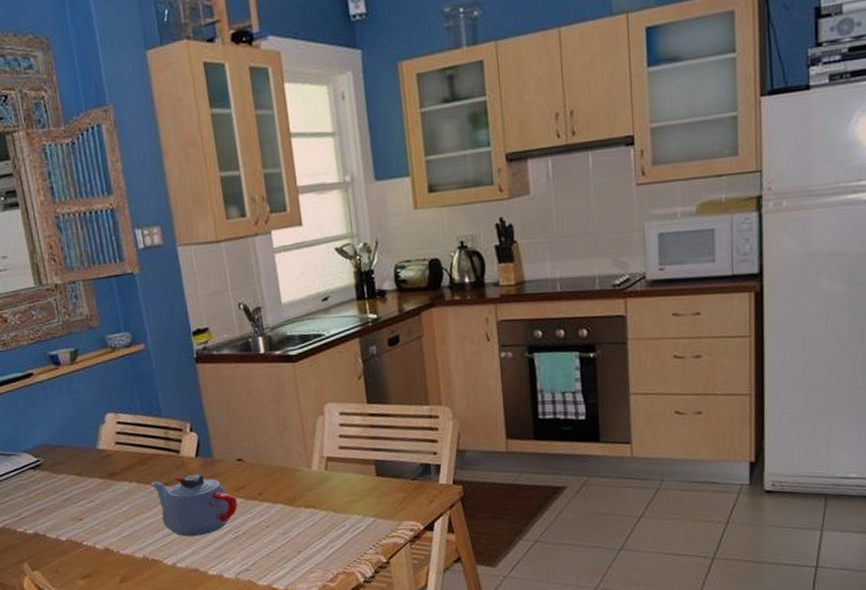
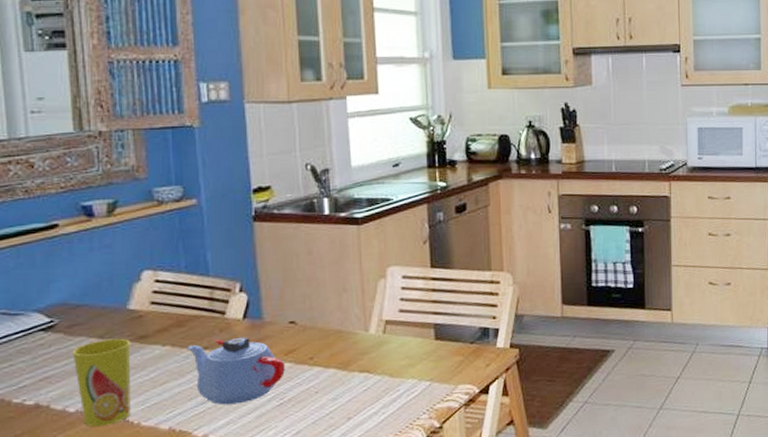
cup: none [57,475,110,553] -> present [72,338,131,427]

